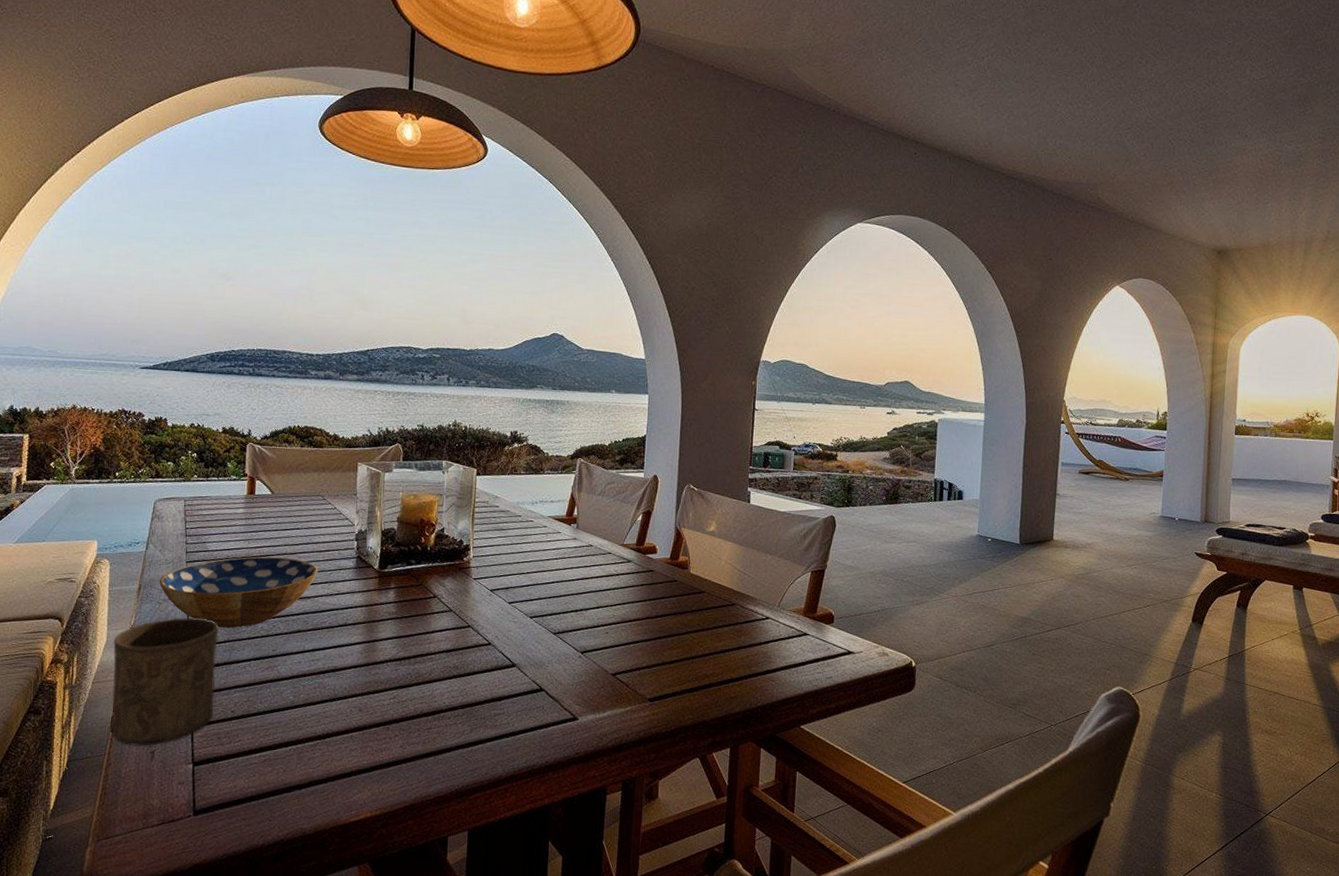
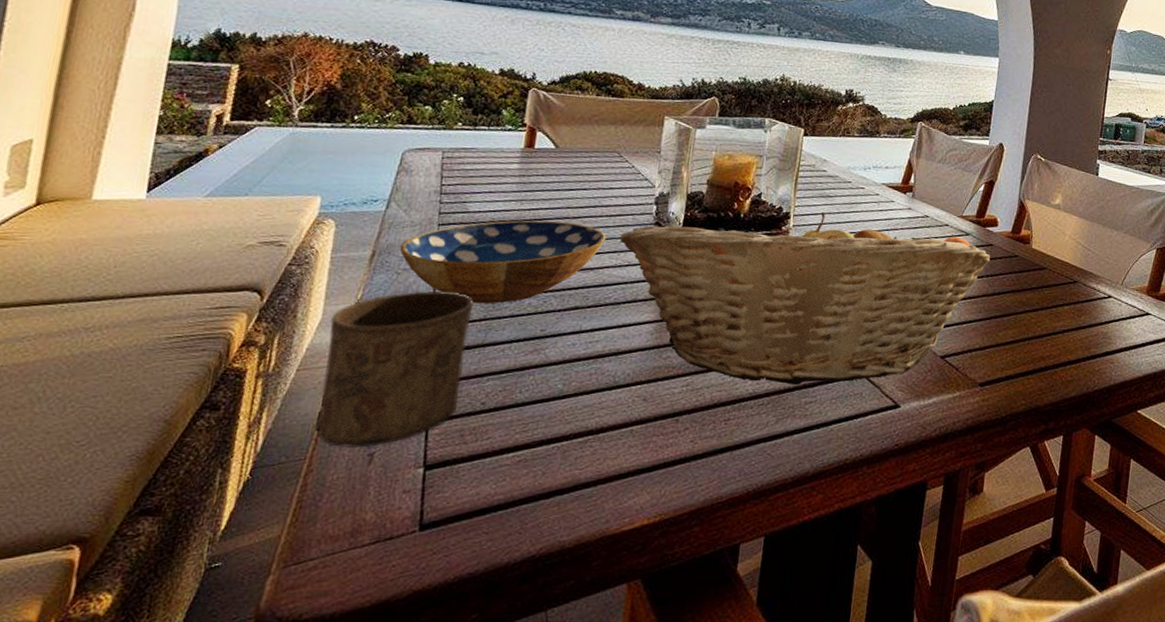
fruit basket: none [329,544,652,698] -> present [620,212,991,385]

